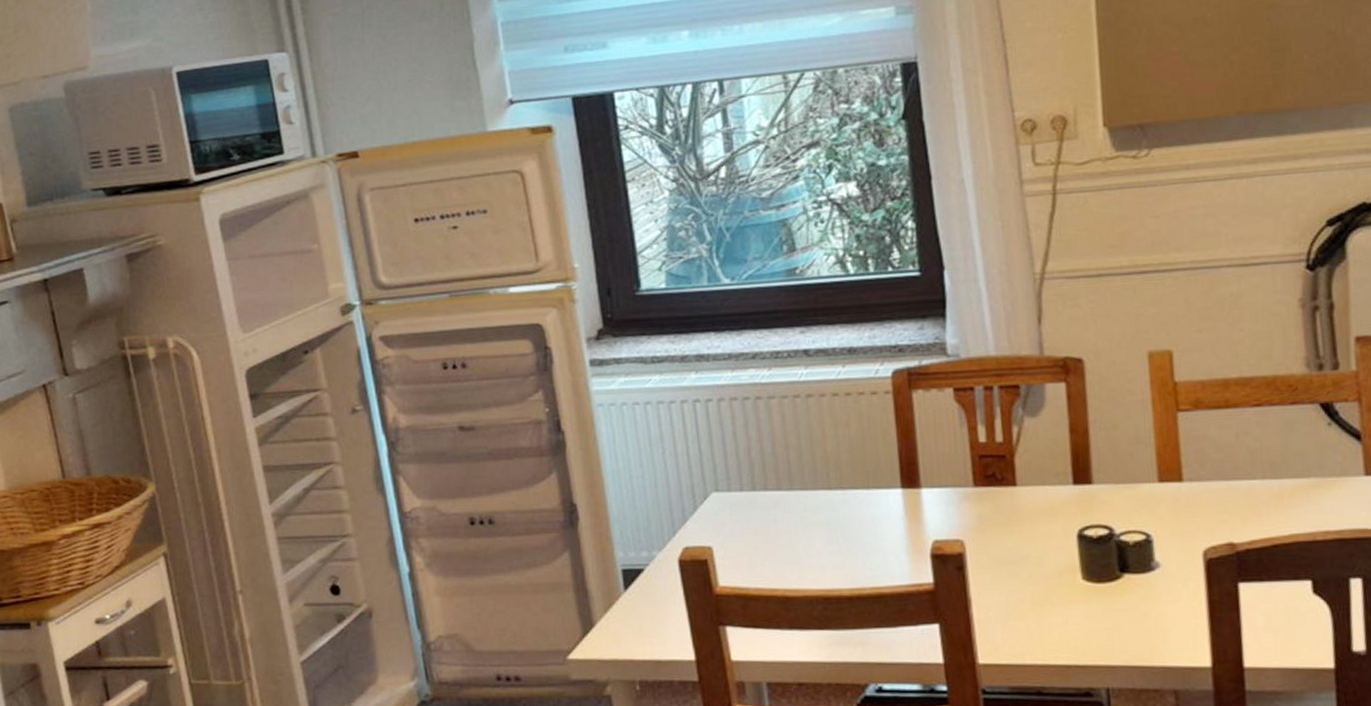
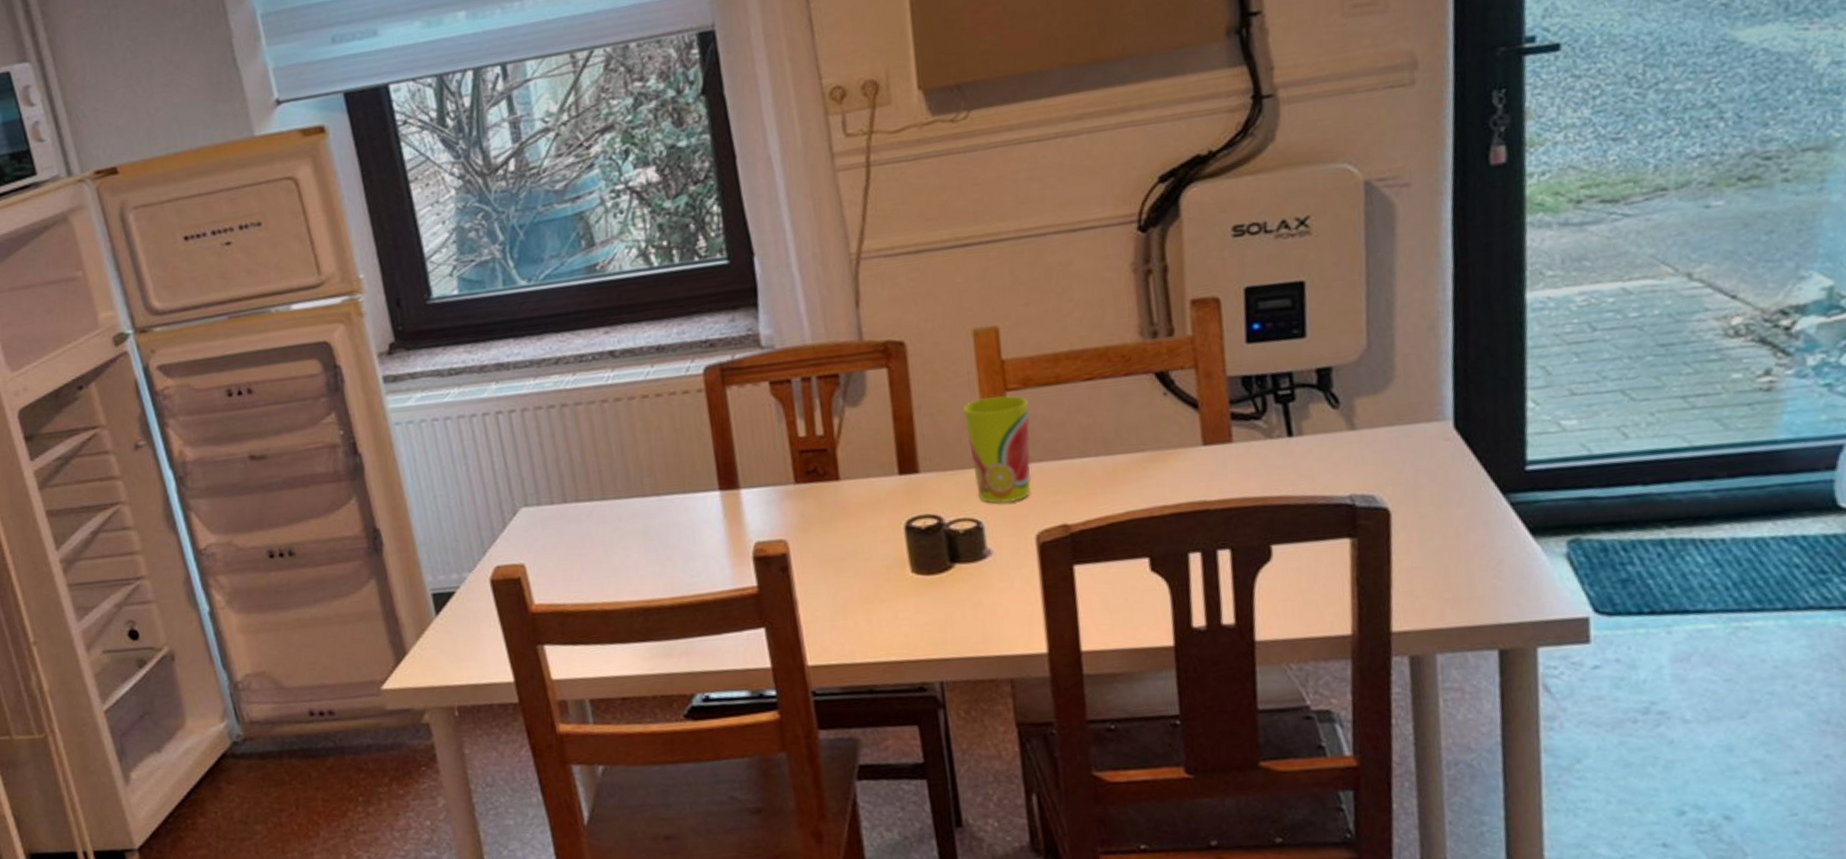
cup: none [1136,415,1200,519] -> present [962,395,1032,504]

